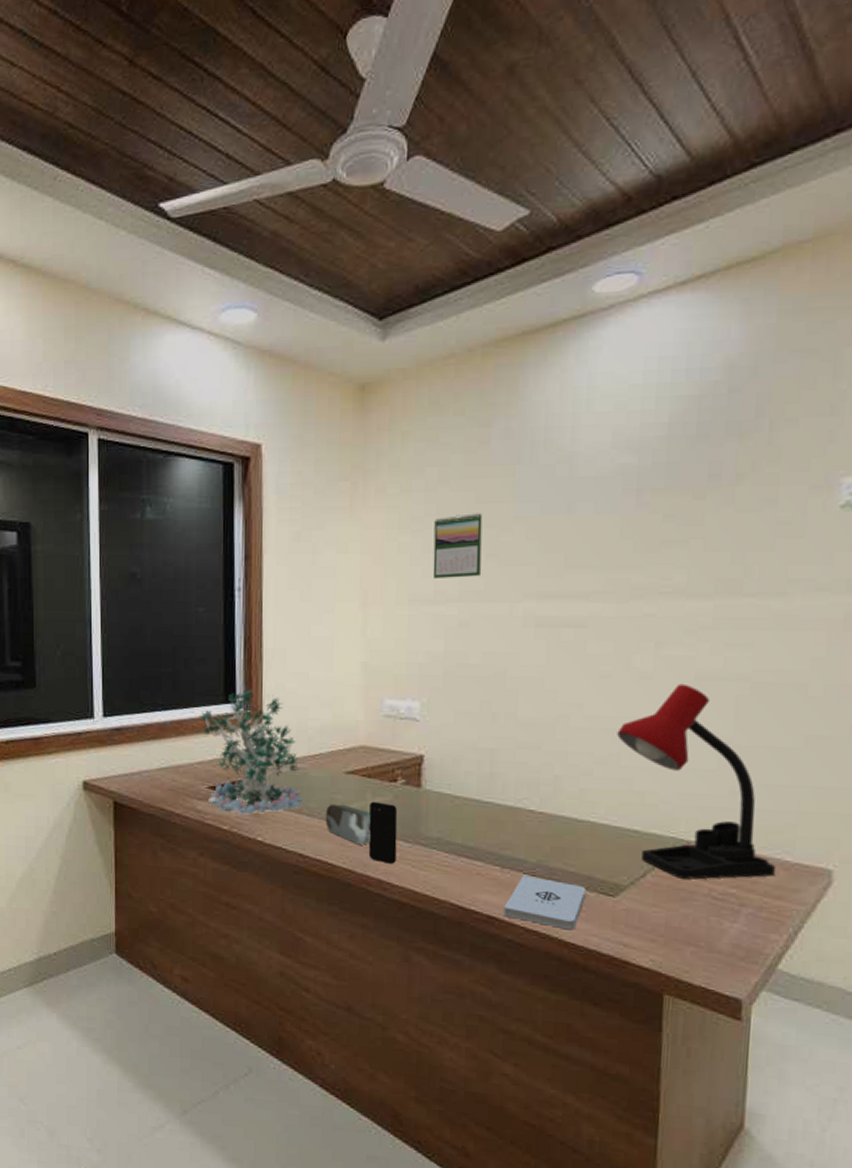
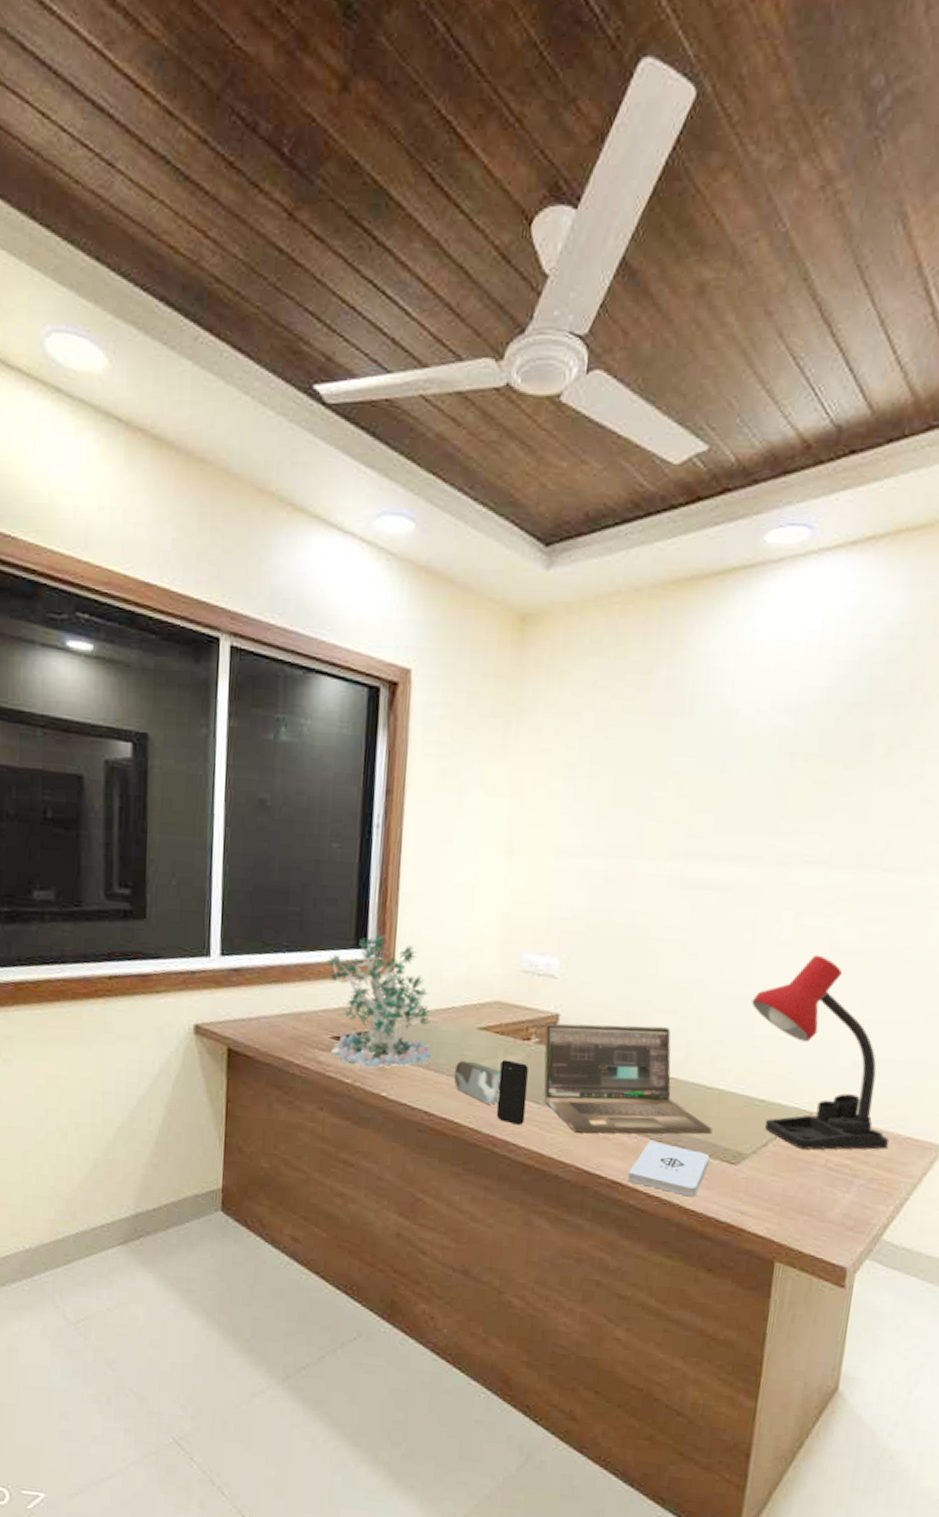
laptop: none [410,762,587,870] -> present [543,1023,713,1134]
calendar: present [432,513,483,578] -> none [581,764,637,831]

